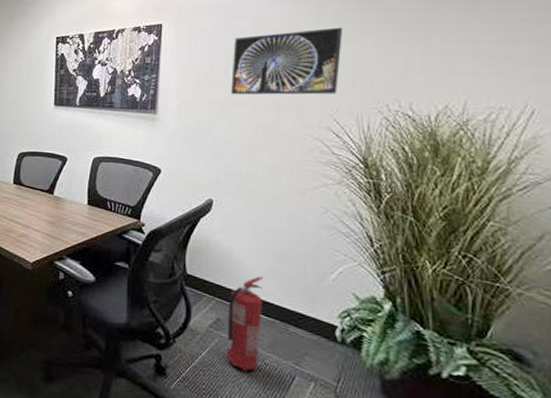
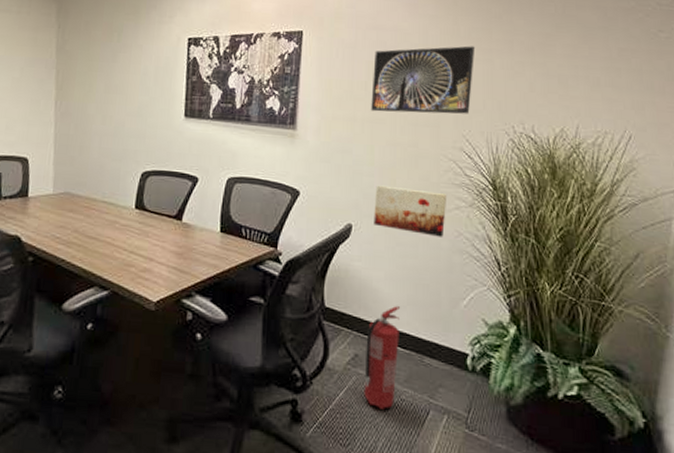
wall art: none [235,163,313,213] -> present [374,185,447,237]

